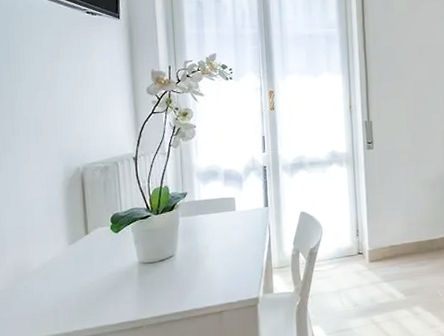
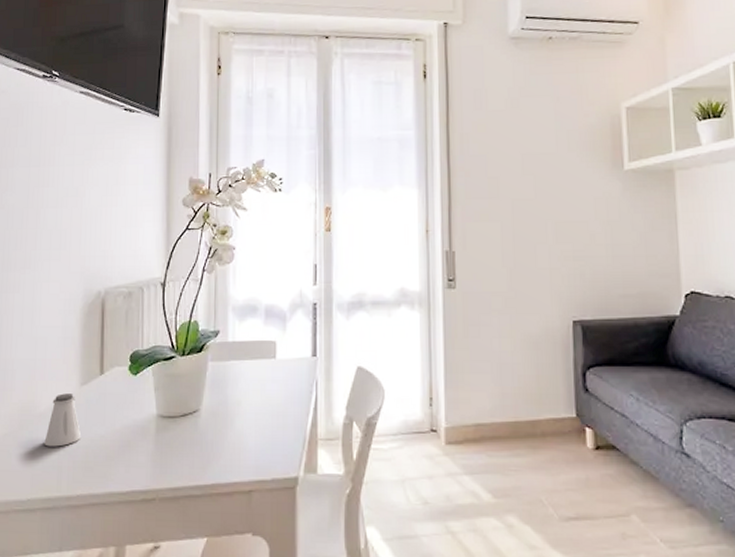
saltshaker: none [40,252,73,296] -> present [44,393,82,447]

